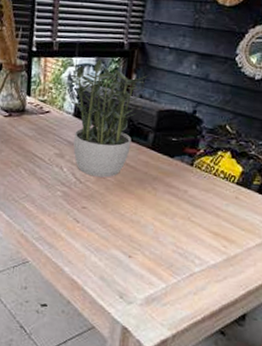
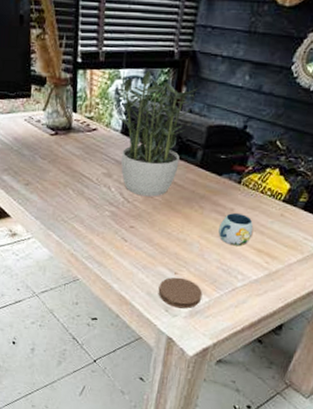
coaster: none [111,260,159,296] -> present [158,277,203,309]
mug: none [173,195,209,229] -> present [218,213,254,247]

